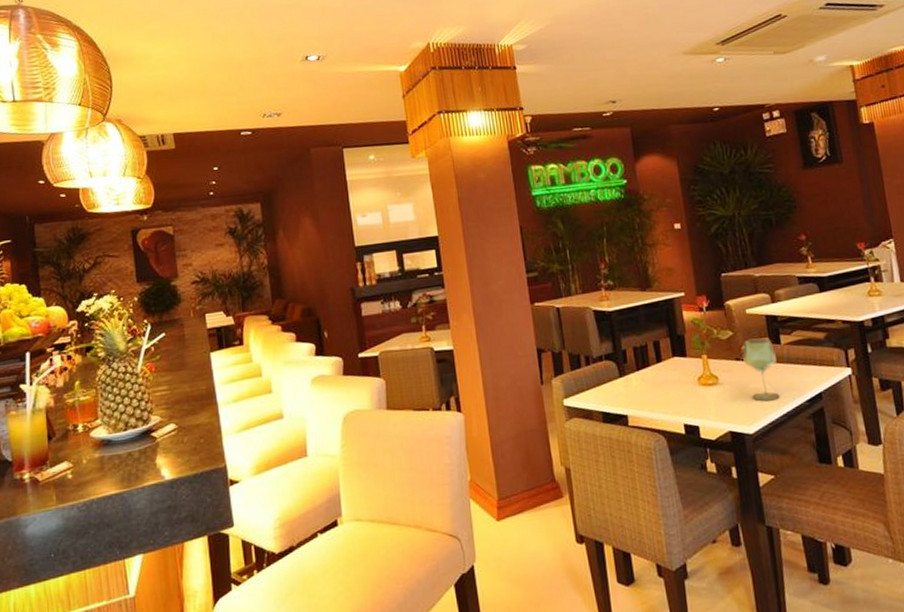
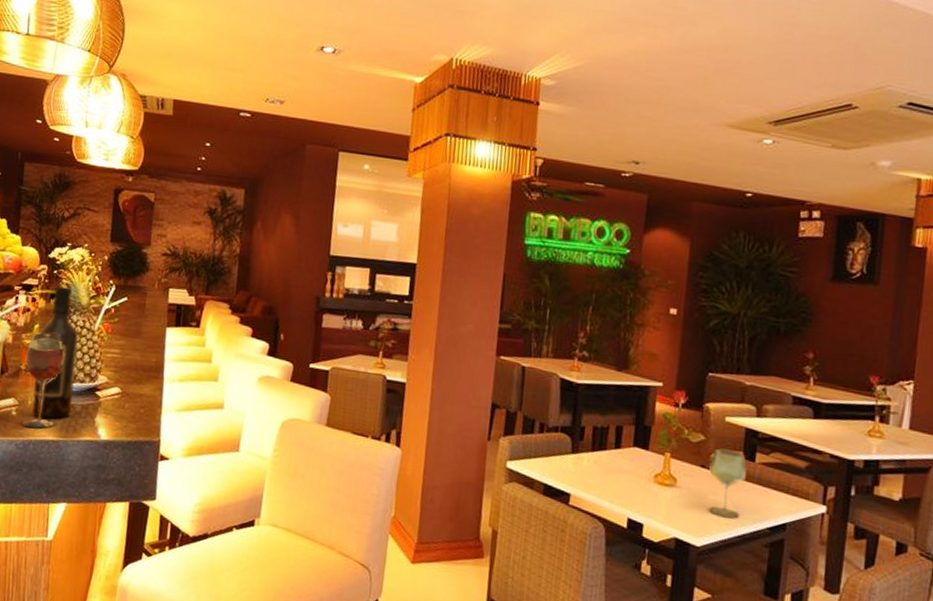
wineglass: none [71,386,115,488] -> present [22,332,65,429]
wine bottle: none [82,336,130,475] -> present [32,286,80,419]

